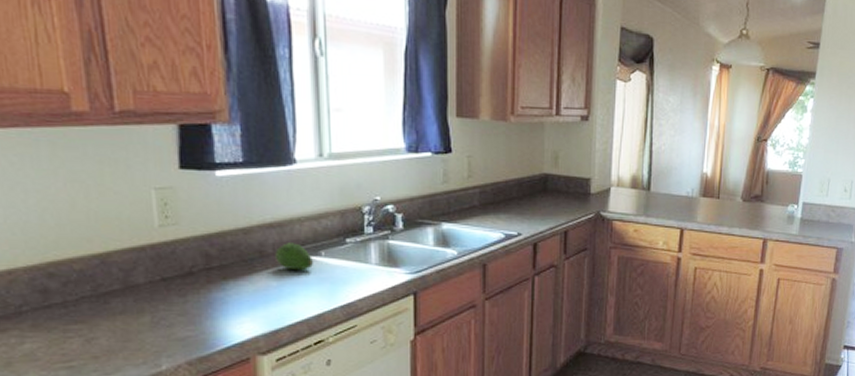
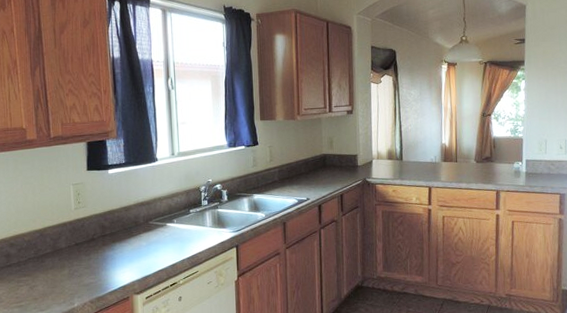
fruit: present [275,243,313,271] -> none [145,215,169,234]

